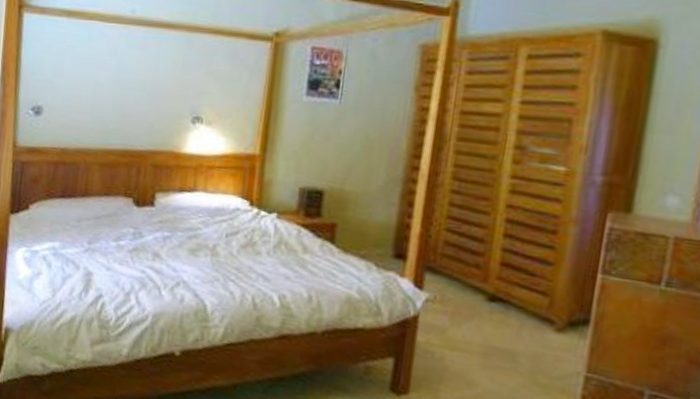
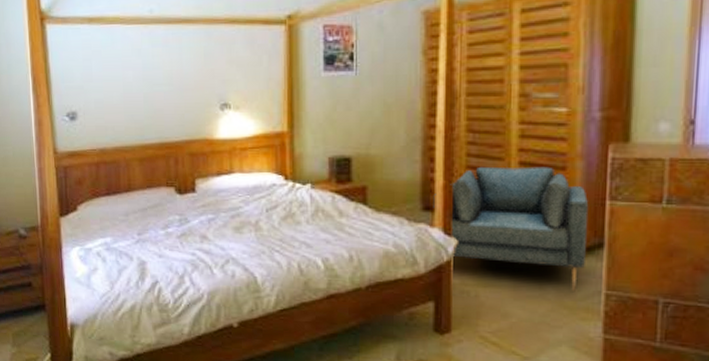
armchair: none [405,218,578,368] -> present [433,166,589,291]

